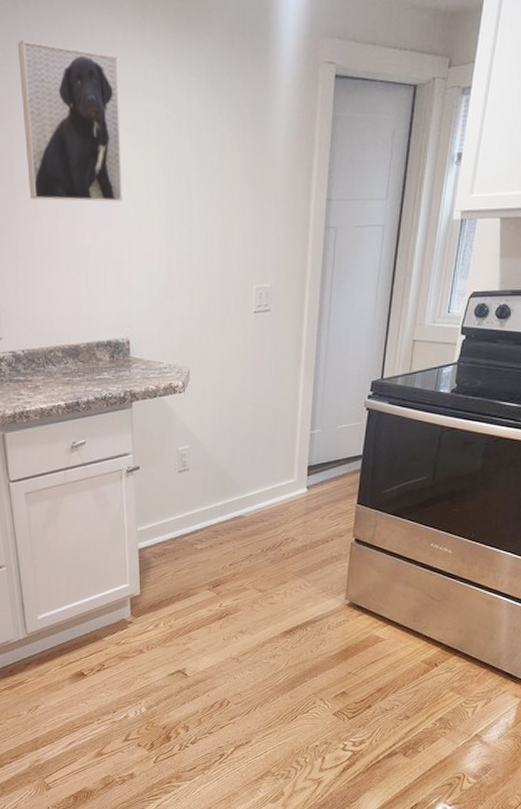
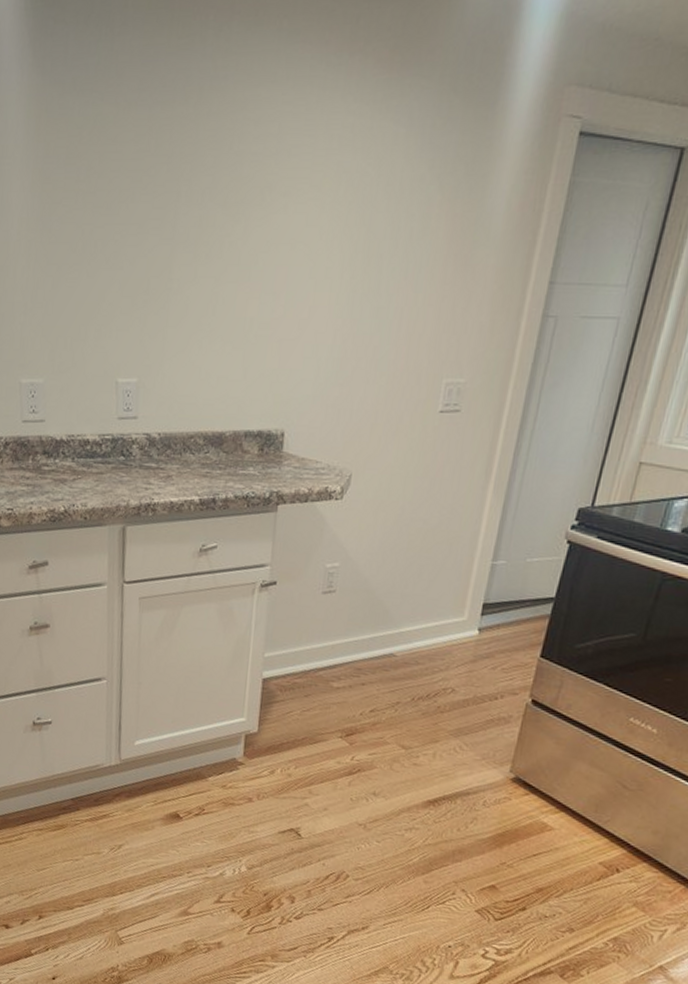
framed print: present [18,40,122,202] -> none [190,79,314,270]

